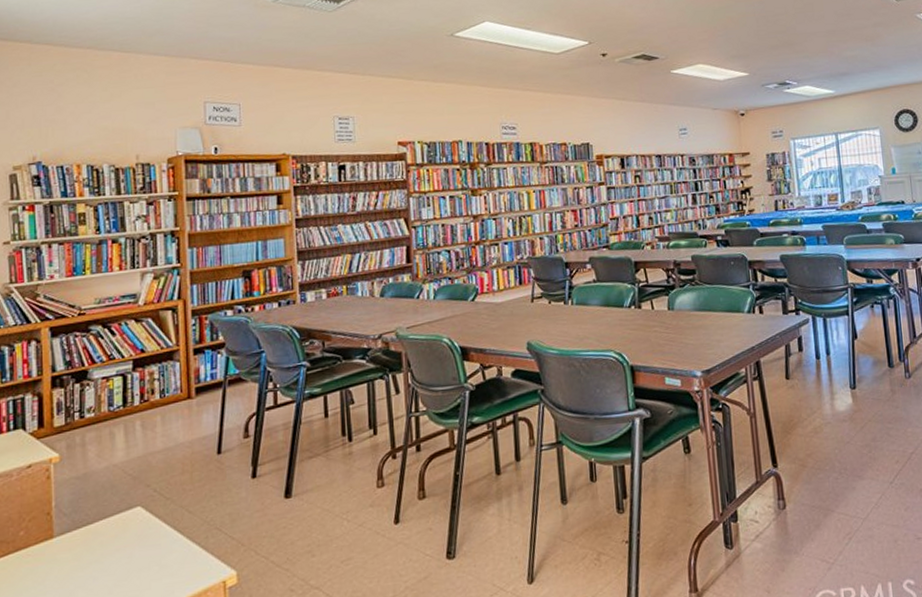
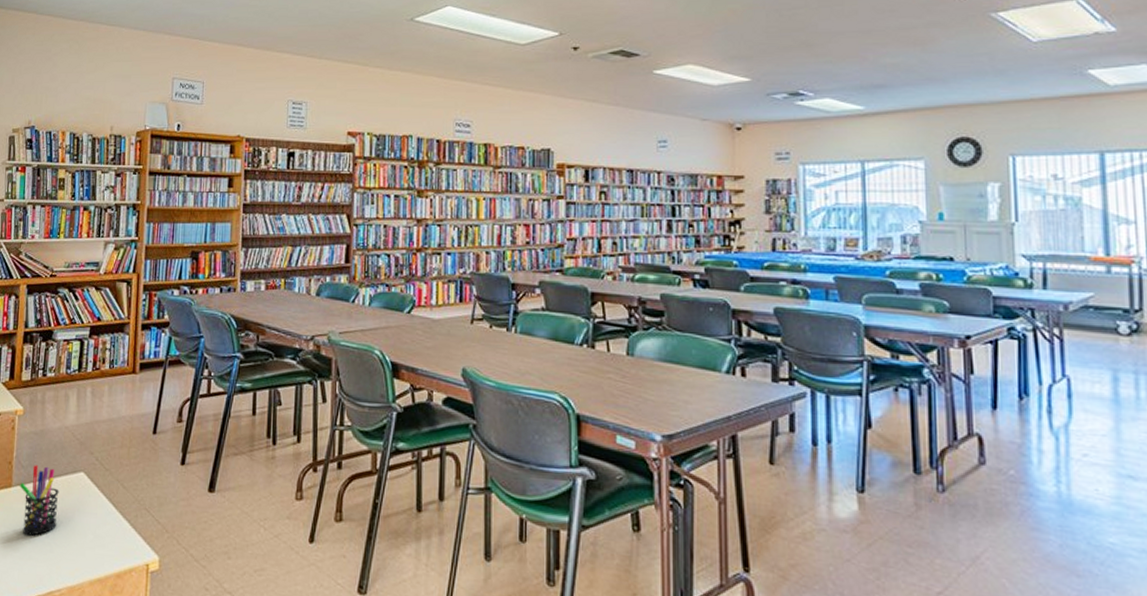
pen holder: none [62,508,114,583] -> present [19,465,59,536]

